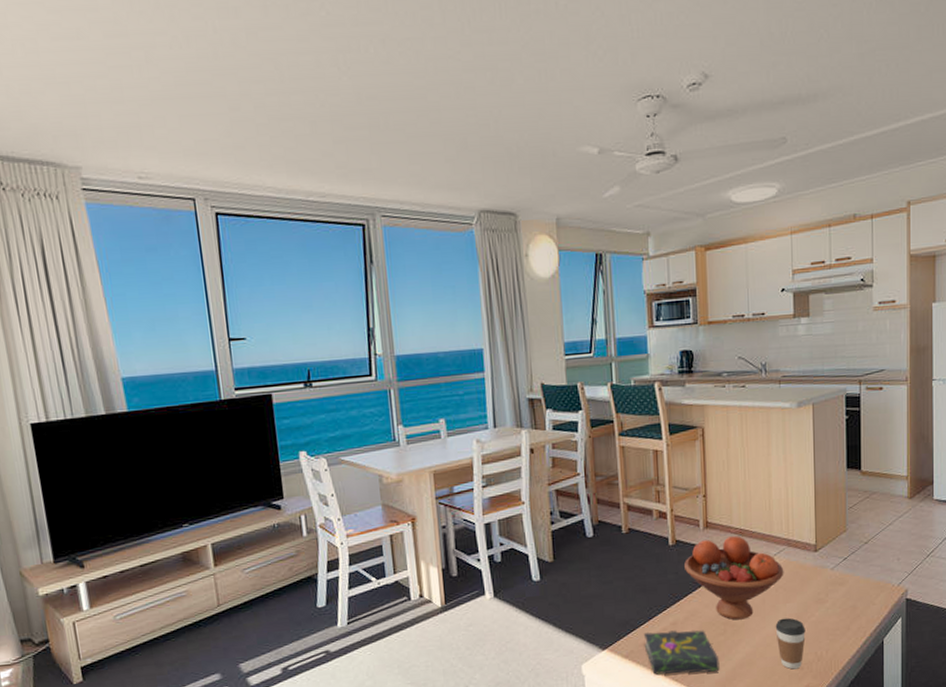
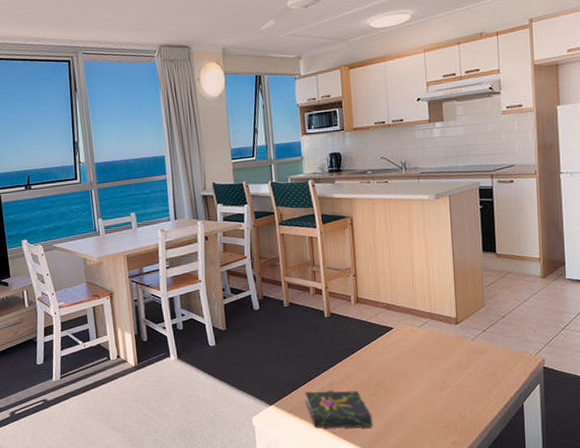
fruit bowl: present [684,536,784,620] -> none [339,310,429,383]
coffee cup: present [775,618,806,670] -> none [422,382,450,428]

